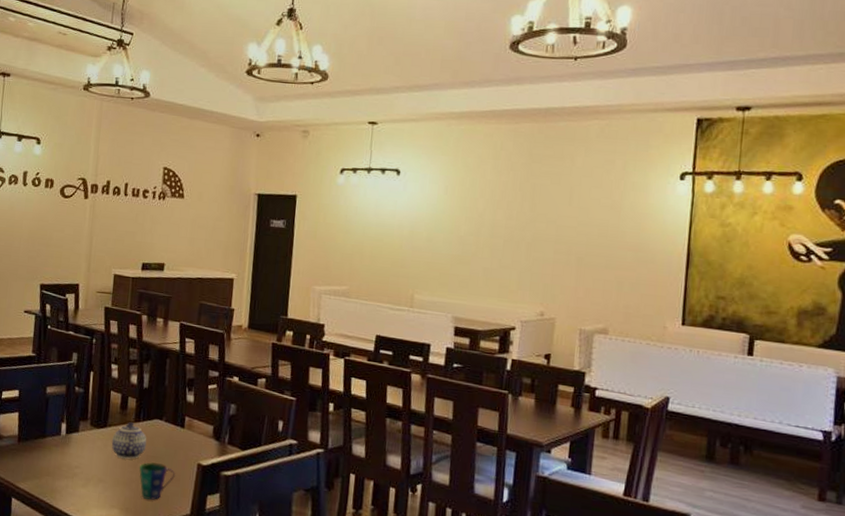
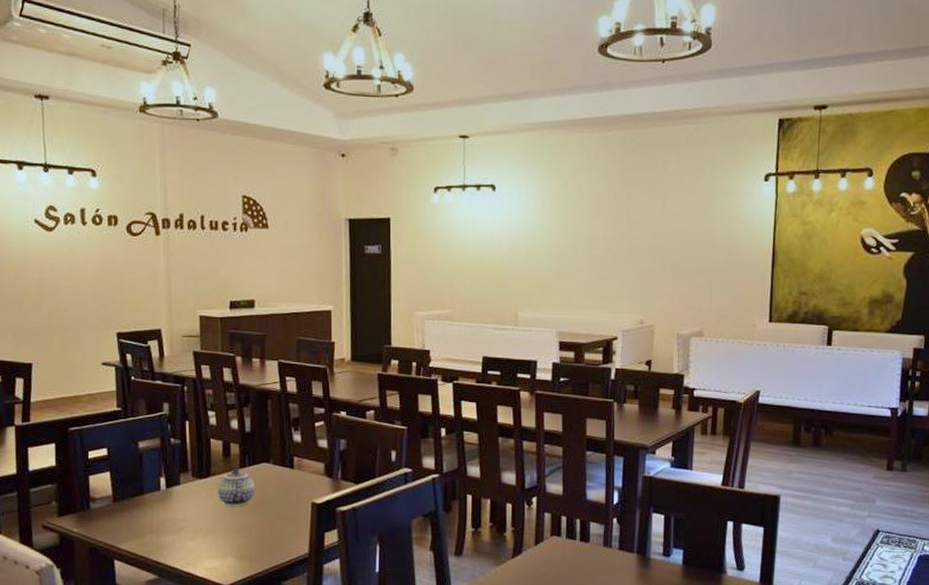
cup: present [139,462,175,500] -> none [250,507,289,544]

